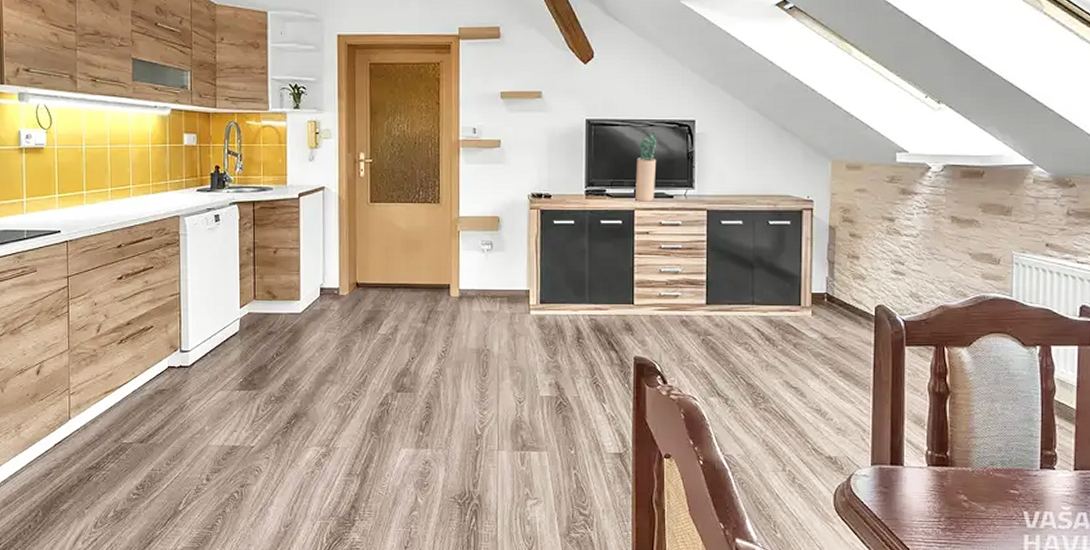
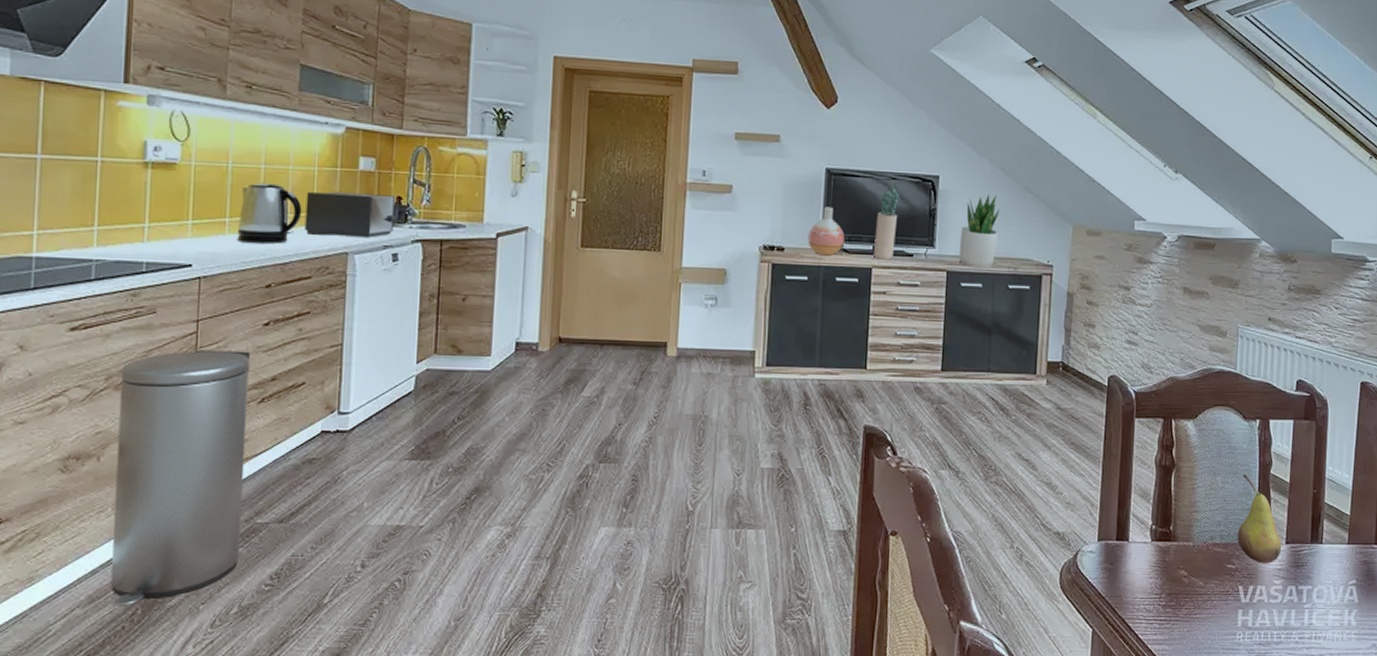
pedal bin: none [14,301,112,509] -> present [110,350,251,606]
kettle: none [92,160,142,212] -> present [237,182,302,245]
toaster: none [144,164,215,203] -> present [305,191,396,239]
vase: none [572,155,608,202] -> present [807,206,846,257]
planter: none [718,135,757,206] -> present [958,194,1000,268]
fruit: none [1019,400,1070,490] -> present [1237,474,1282,564]

